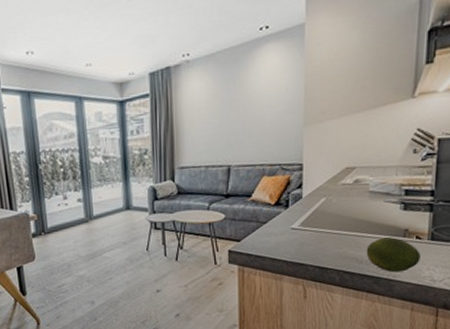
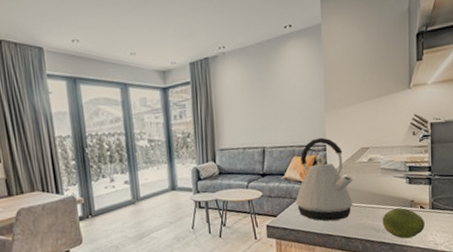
kettle: none [263,155,334,249] -> present [295,137,353,222]

